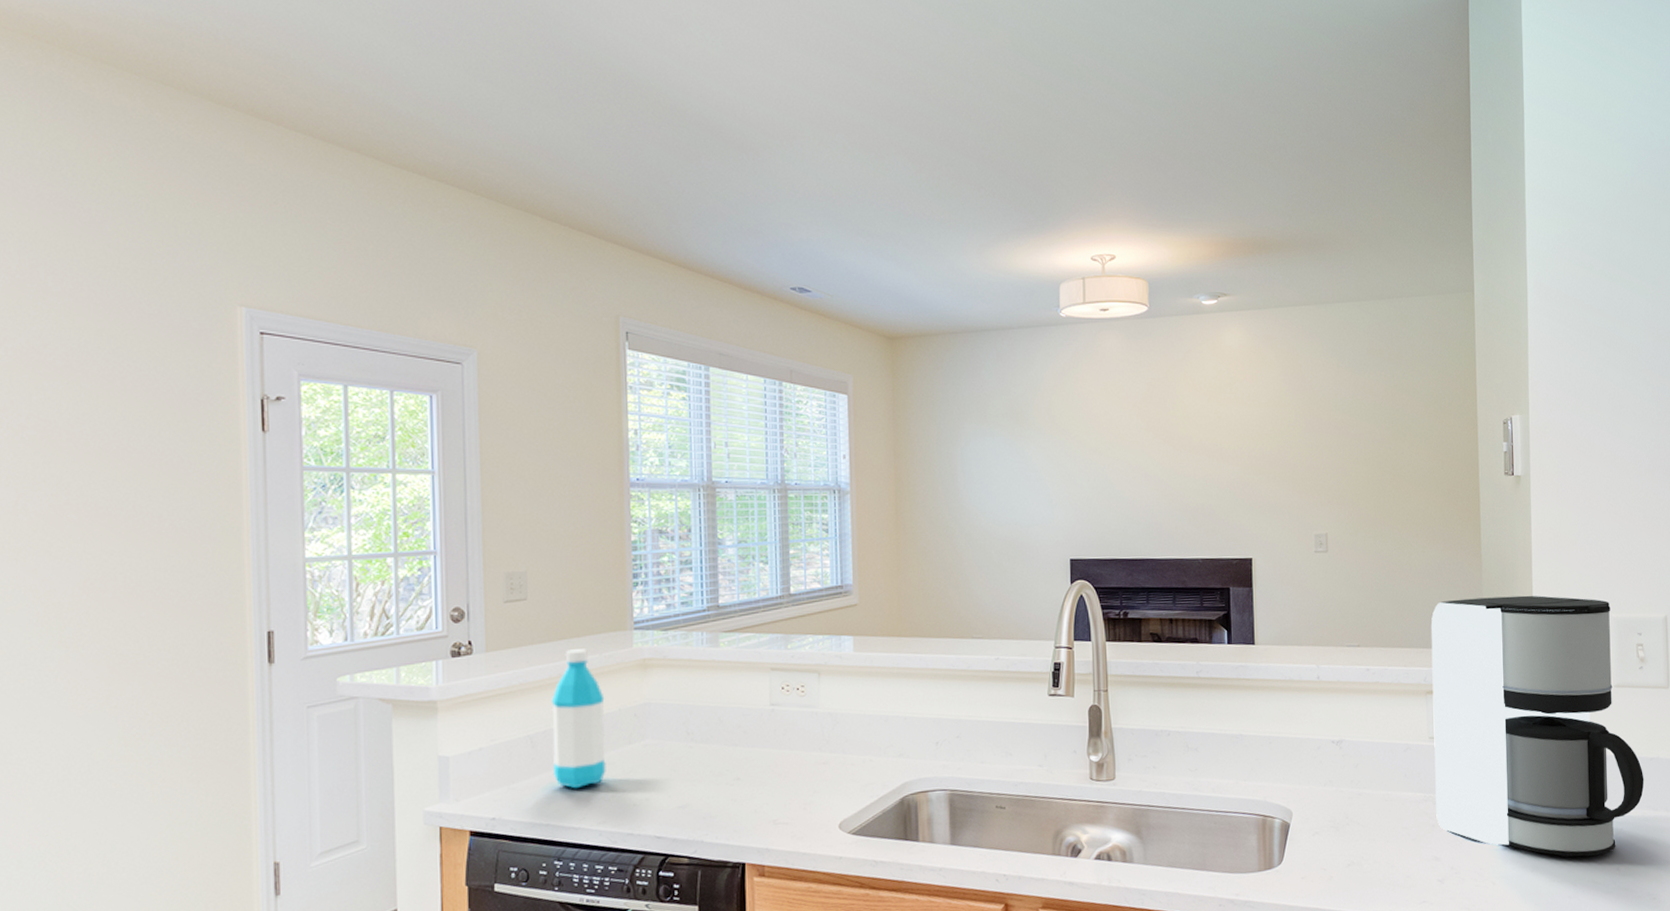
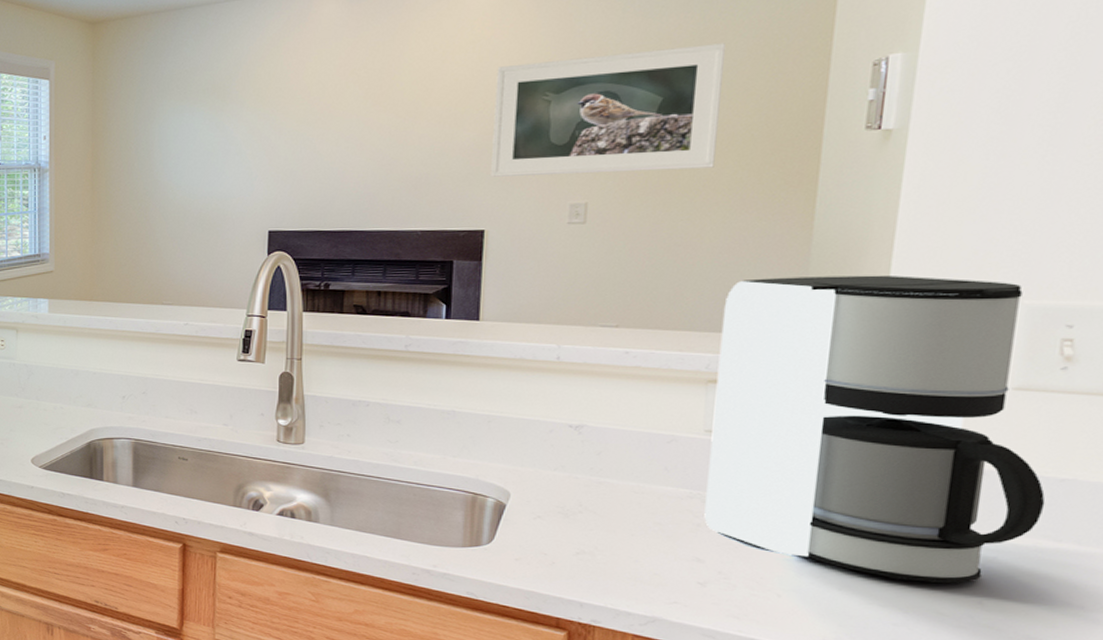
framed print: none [1250,399,1412,509] -> present [491,43,725,177]

